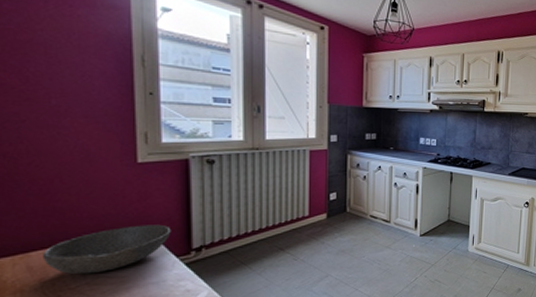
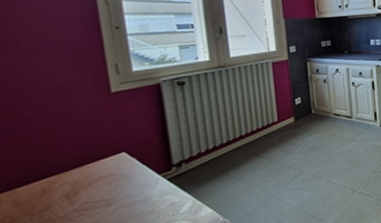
bowl: present [42,224,171,275] -> none [27,146,151,204]

